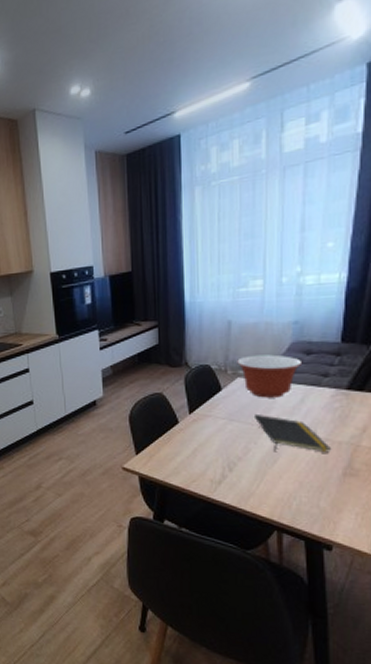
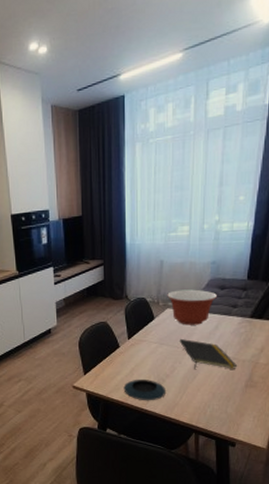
saucer: none [184,462,239,489] -> present [123,380,167,401]

